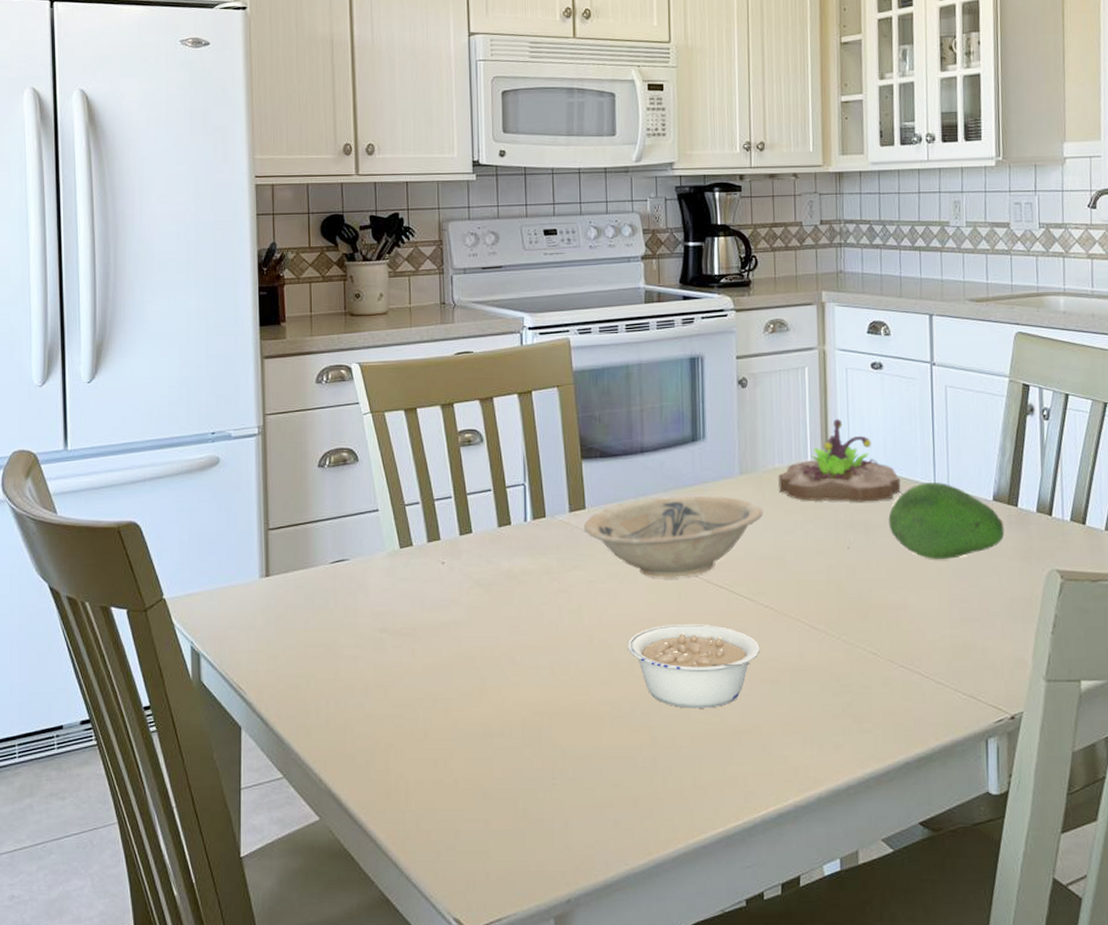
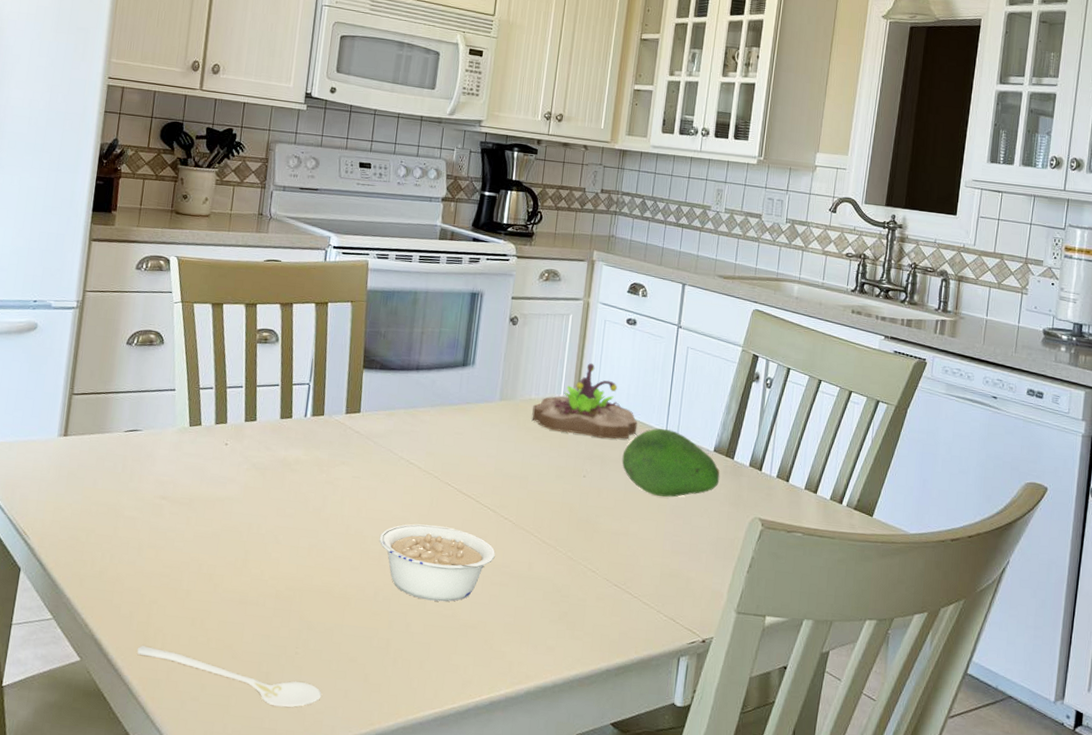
stirrer: none [379,796,589,846] -> present [137,646,322,707]
bowl: present [584,496,764,579] -> none [356,411,516,484]

